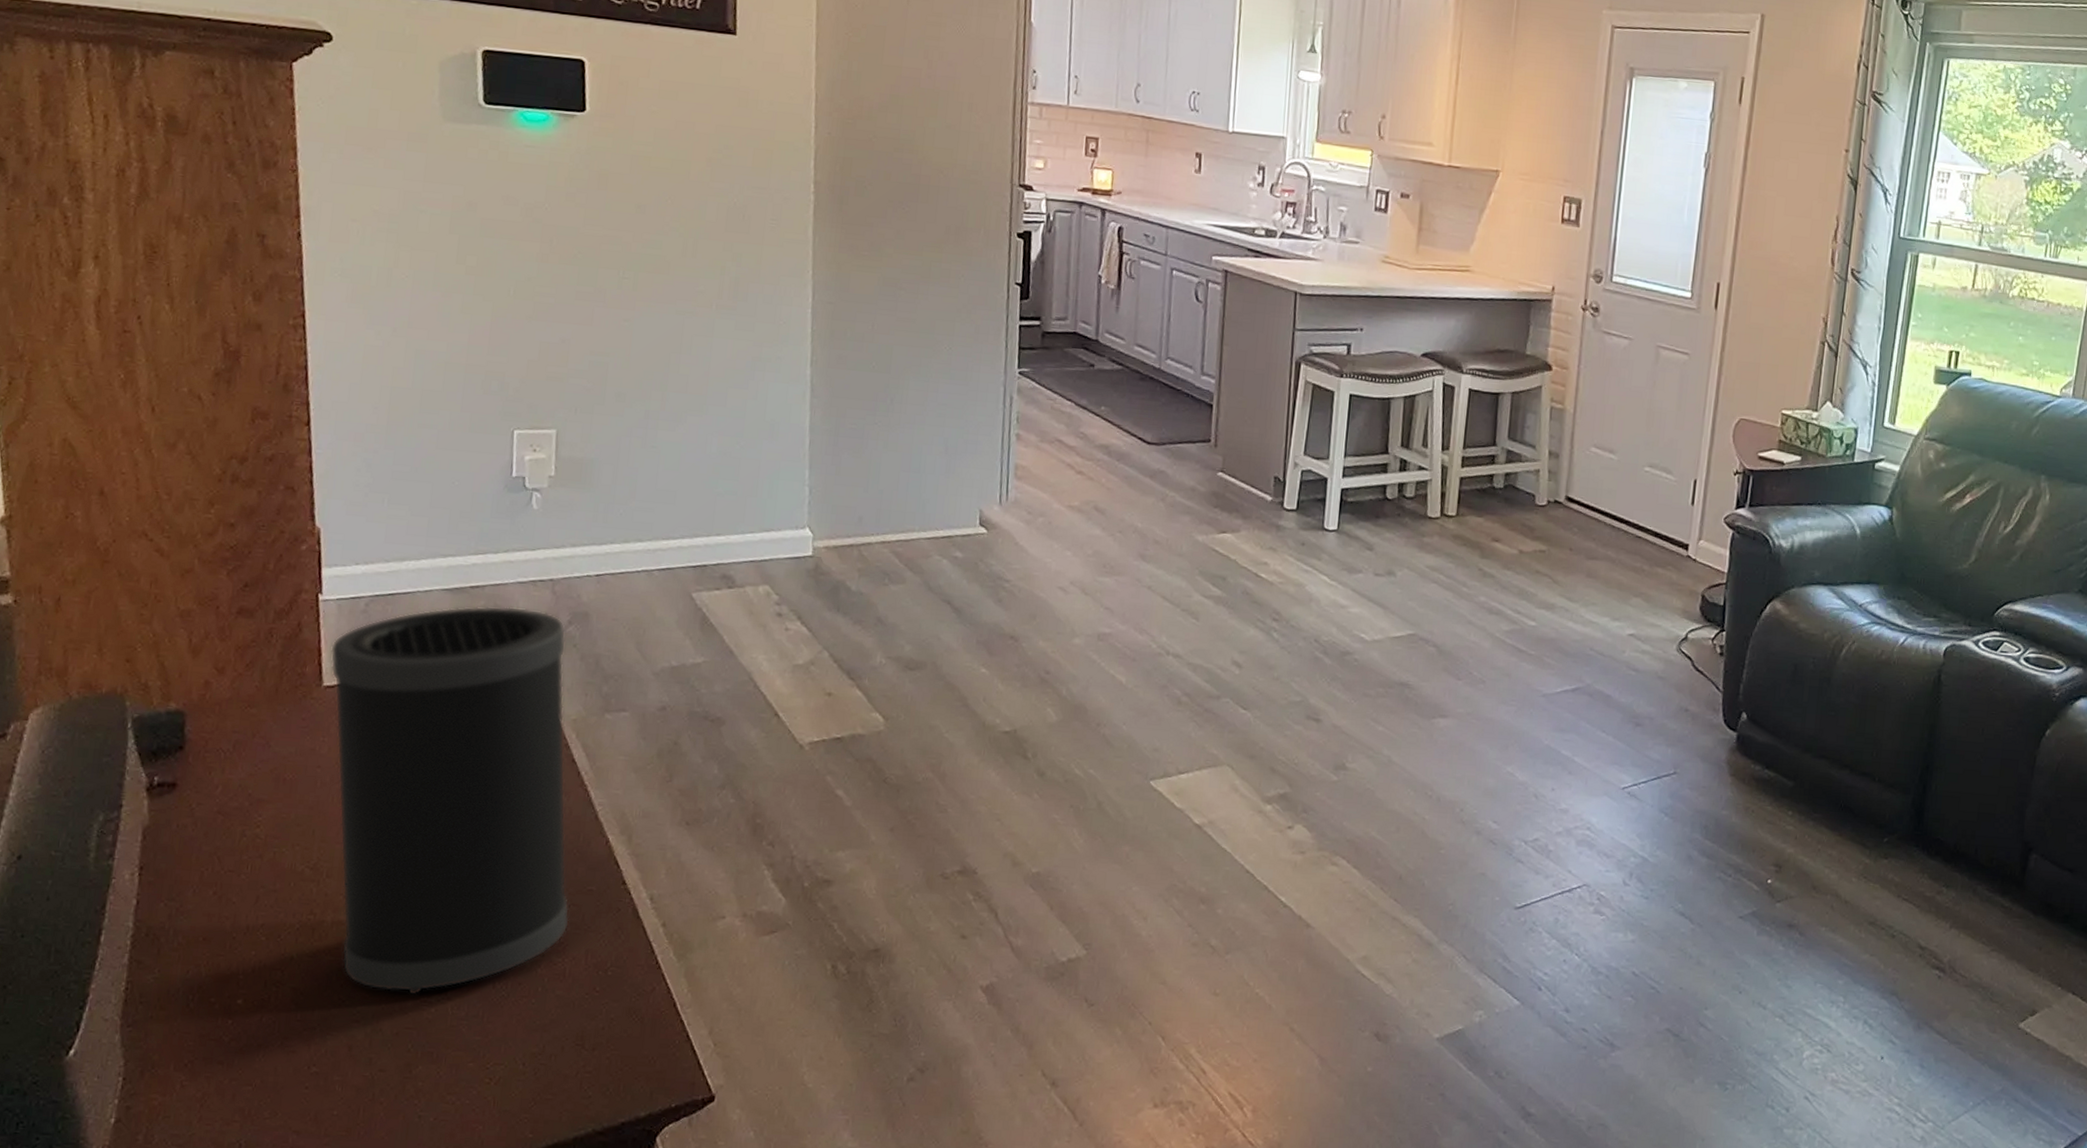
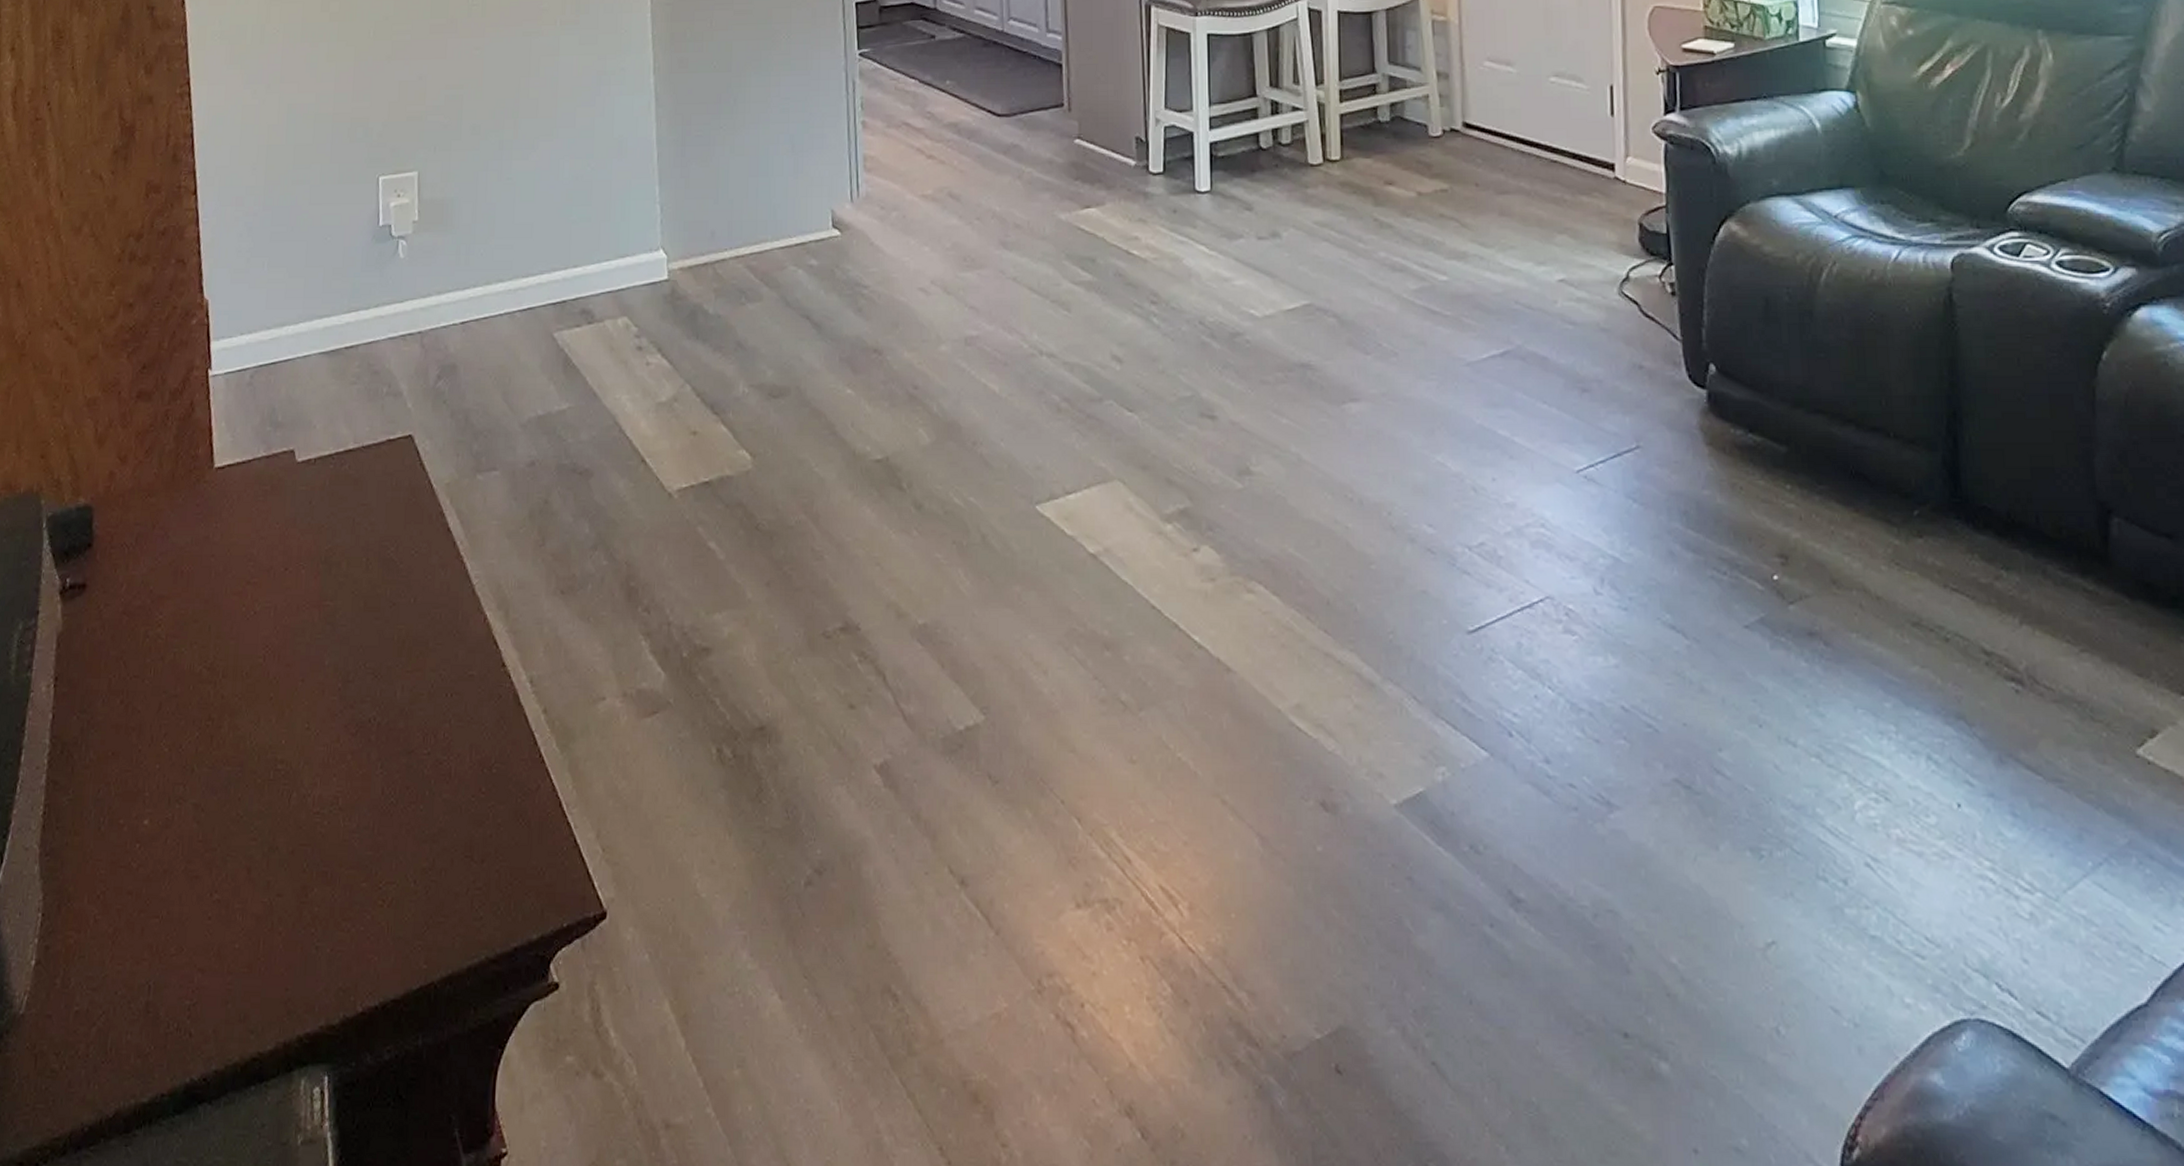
speaker: present [330,606,570,995] -> none [220,366,452,807]

